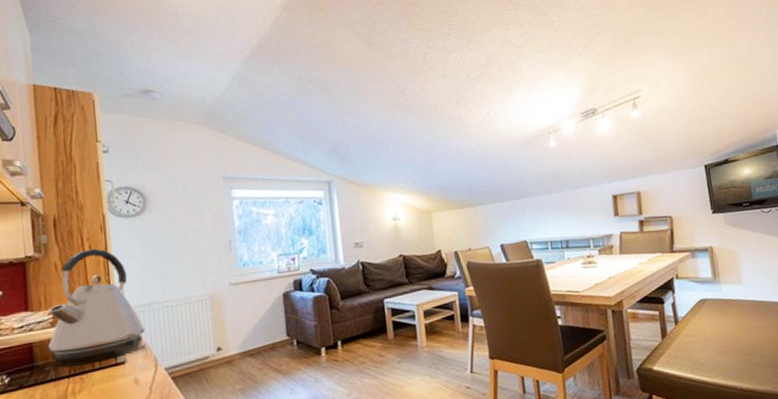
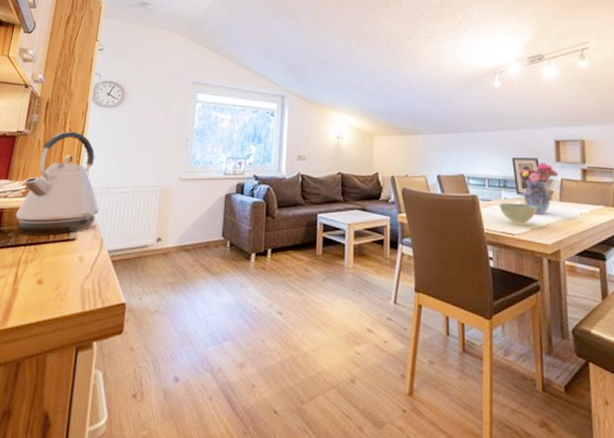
bowl: none [562,261,599,283] -> present [498,203,537,225]
picture frame: none [572,215,601,254] -> present [512,158,541,195]
flower arrangement: none [580,218,618,271] -> present [519,162,559,216]

